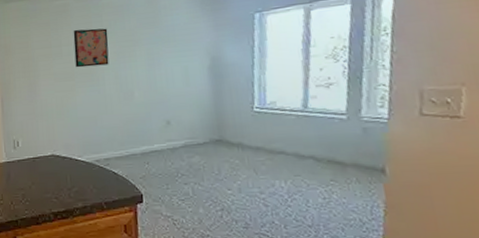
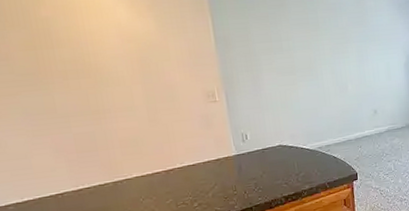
wall art: present [73,28,109,68] -> none [291,24,326,63]

